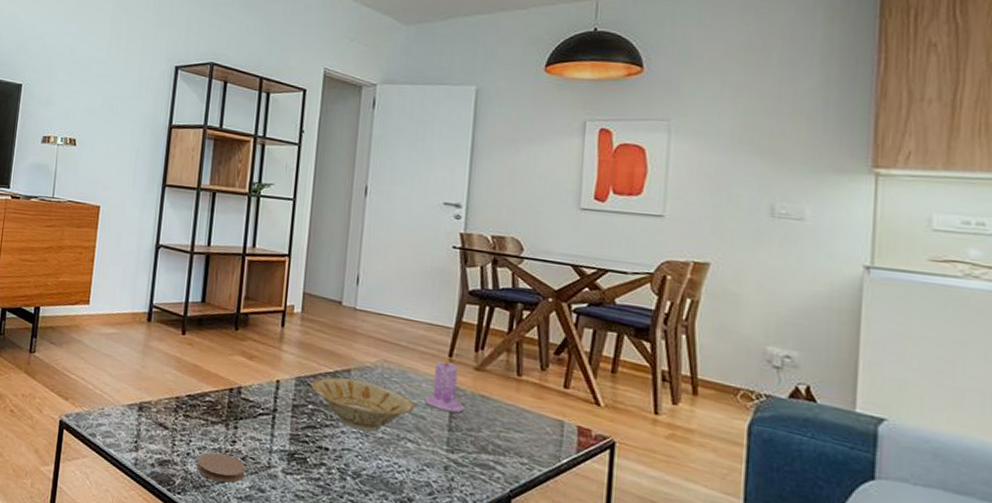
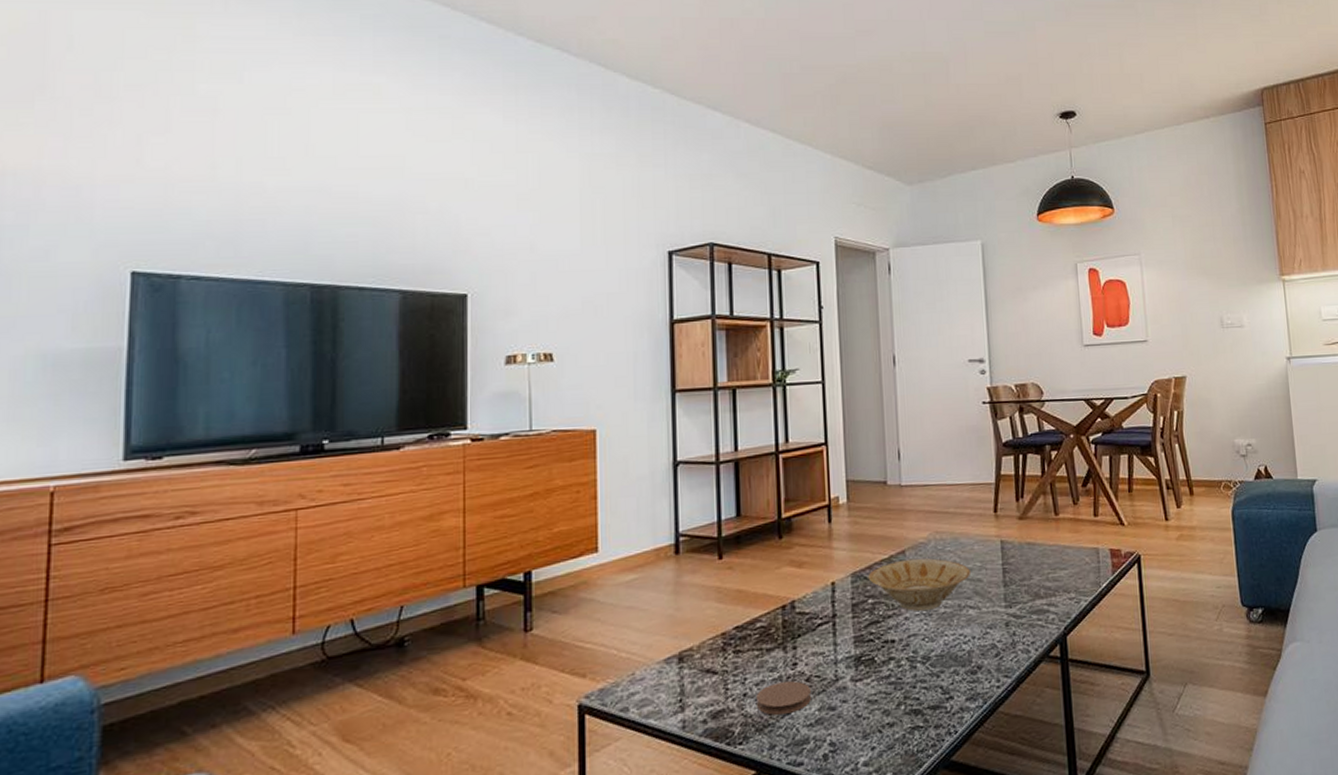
candle: present [424,358,464,414] -> none [978,514,1014,568]

